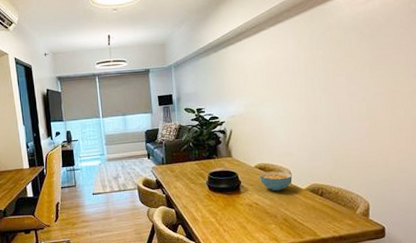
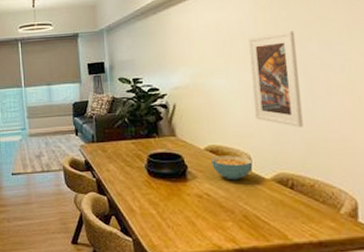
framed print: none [292,67,332,147] -> present [248,31,304,127]

